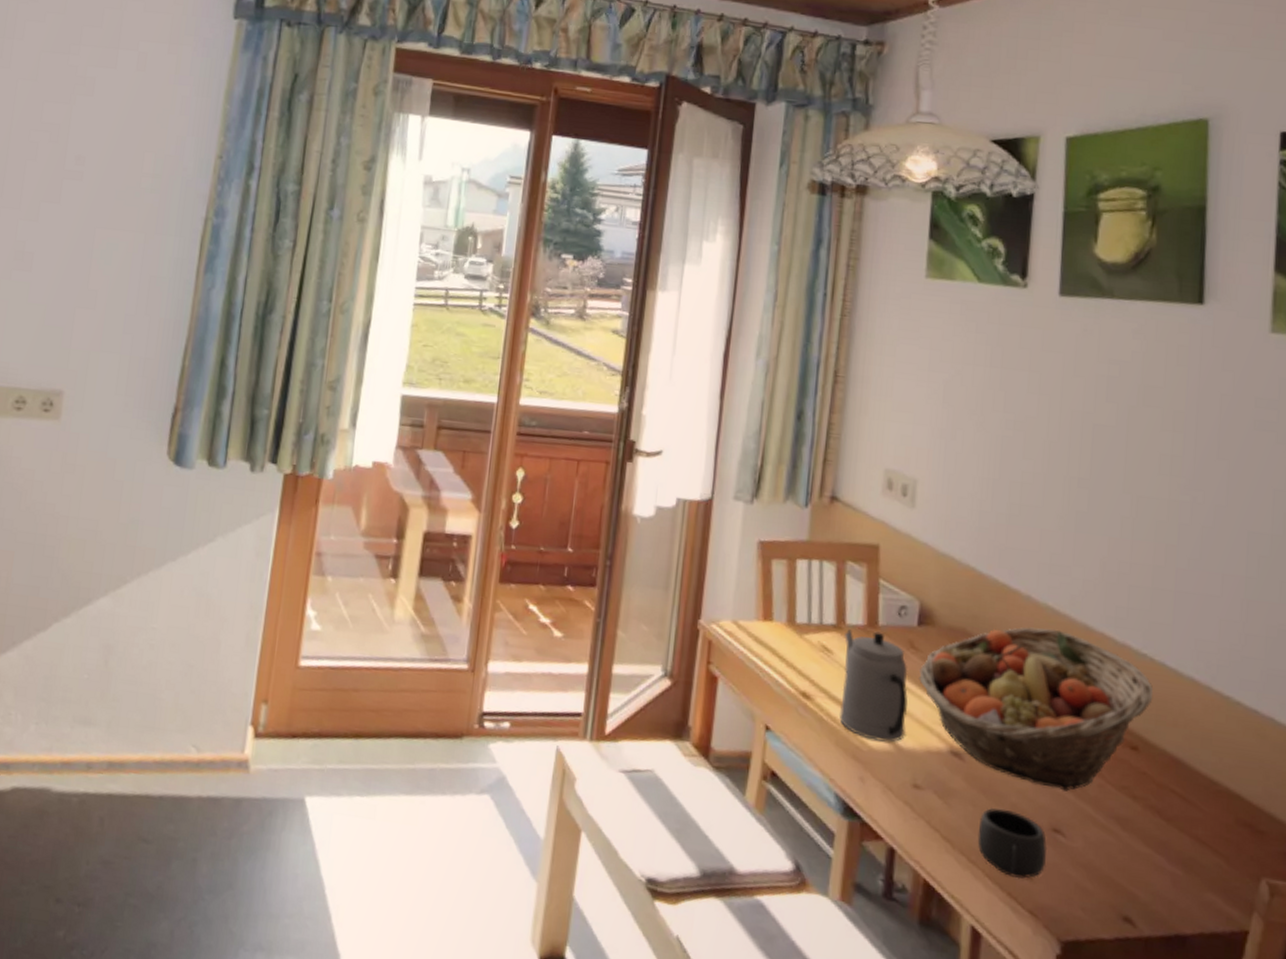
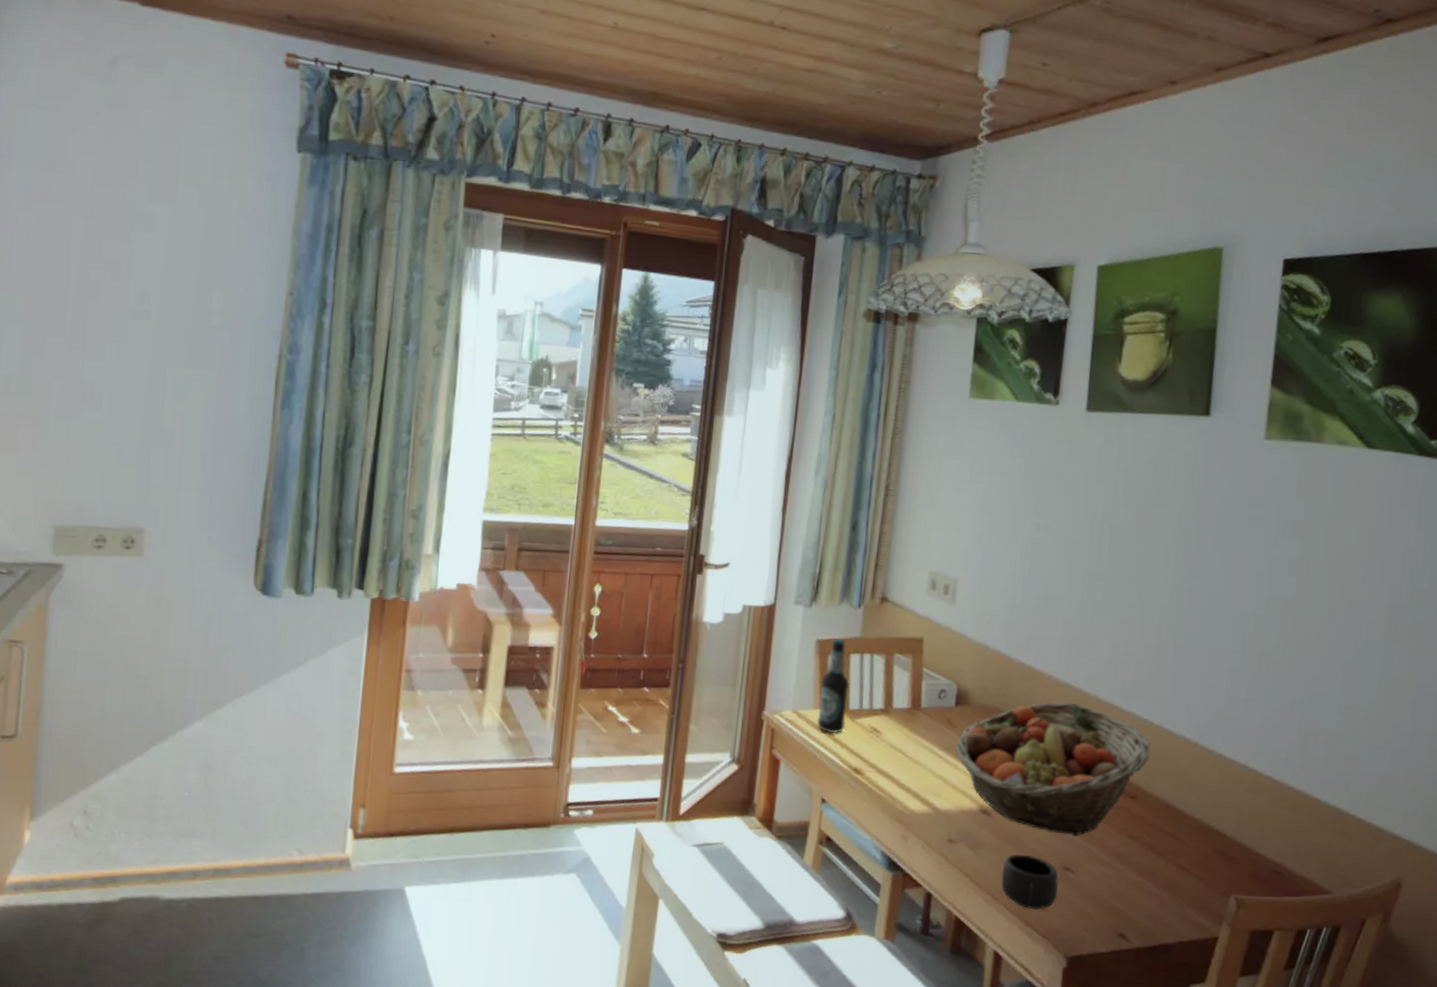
bottle: none [759,541,797,650] -> present [817,639,850,734]
teapot: present [839,629,908,742] -> none [885,712,946,806]

